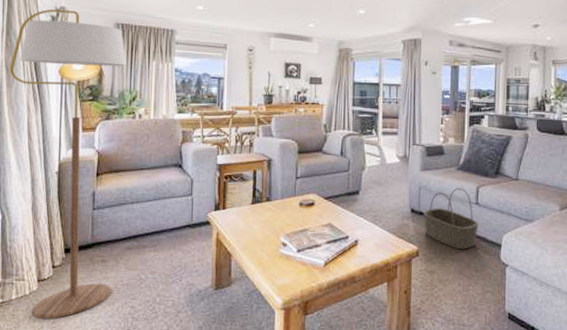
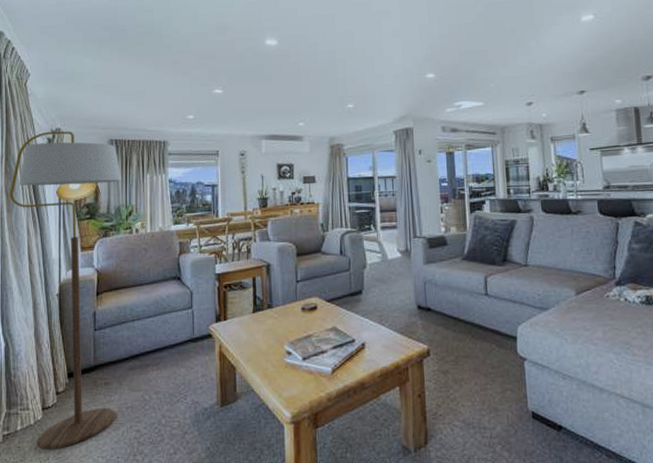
basket: present [423,188,479,250] -> none [430,279,491,346]

